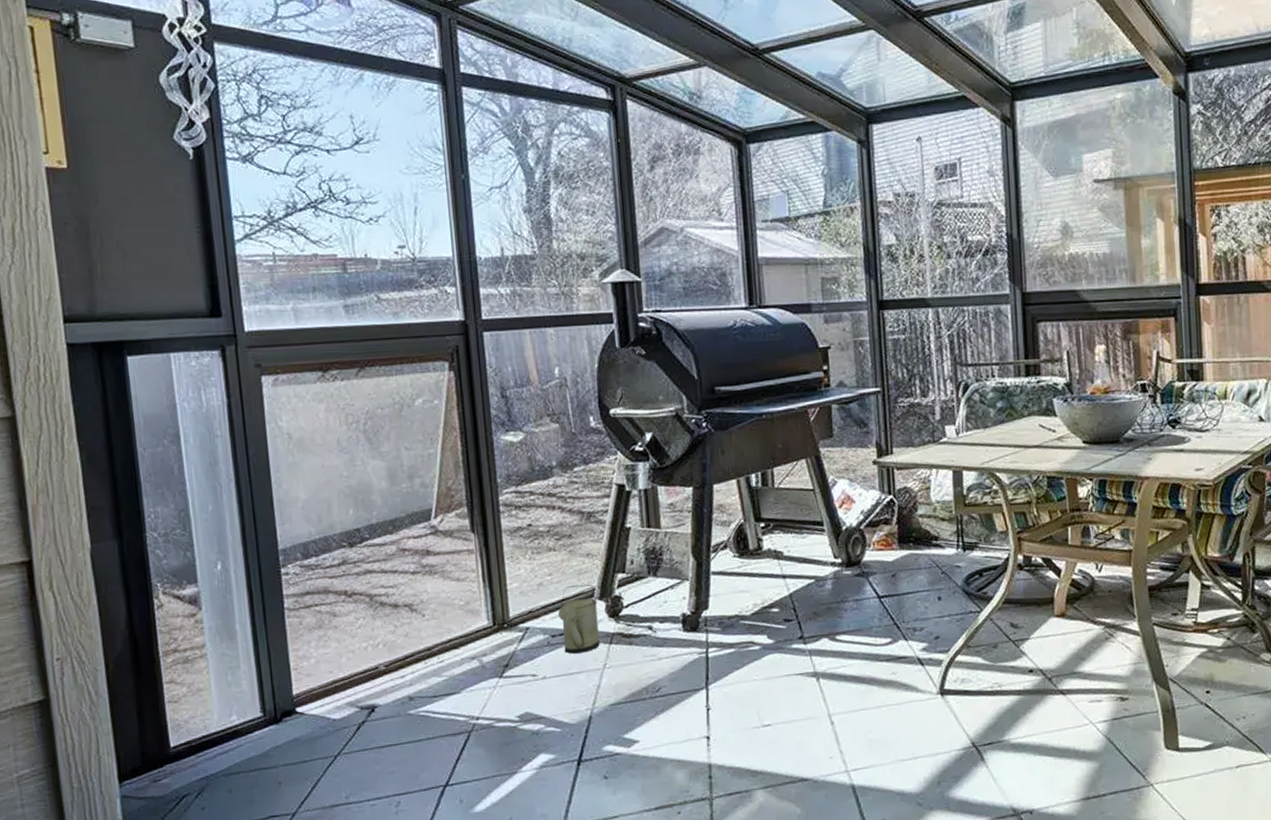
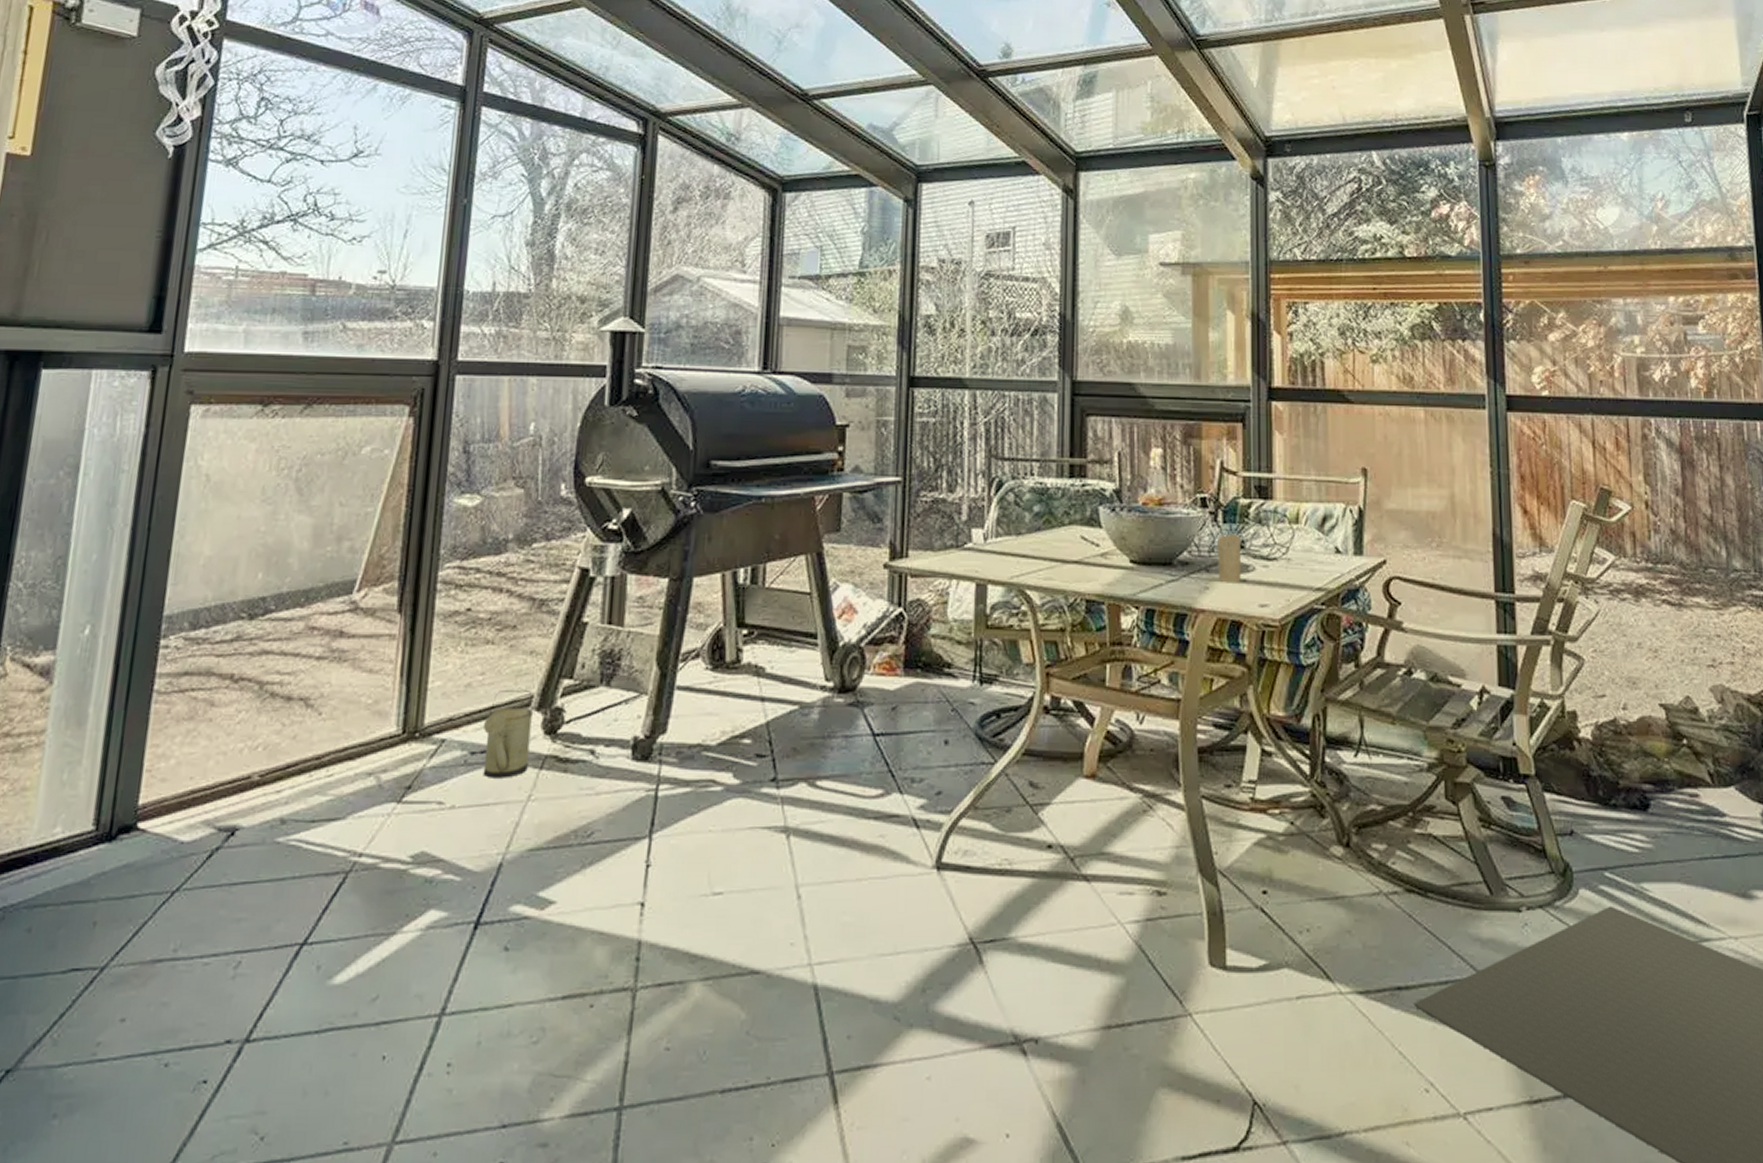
candle: none [1157,412,1179,454] -> present [1218,534,1241,583]

